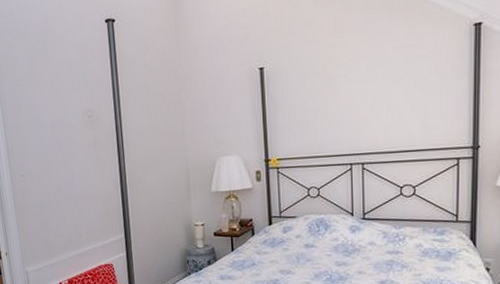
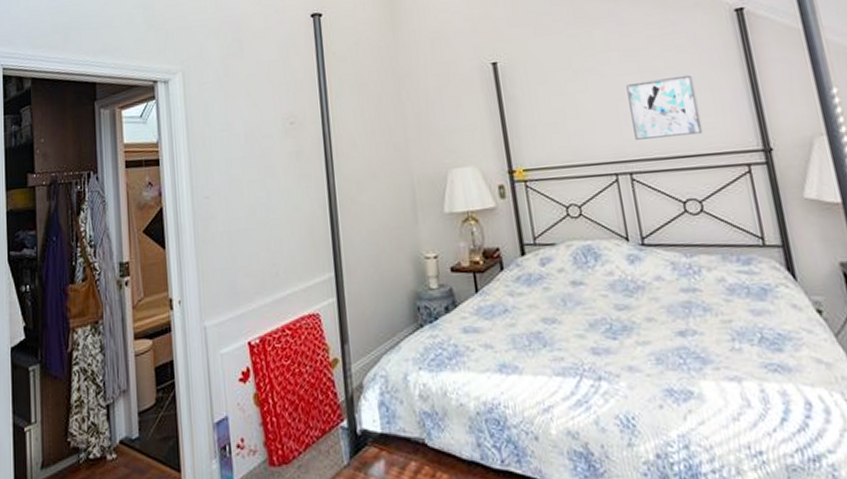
wall art: none [370,82,427,137] -> present [626,74,703,140]

